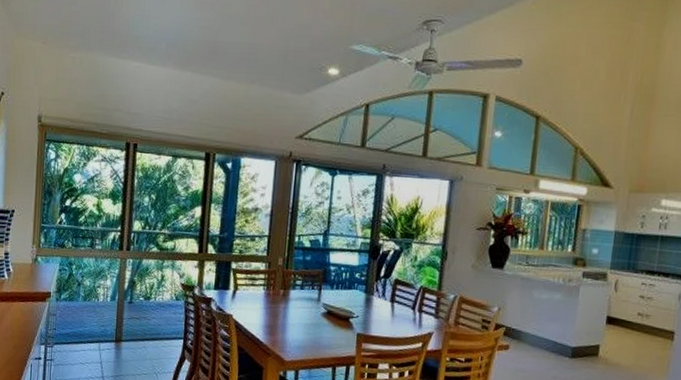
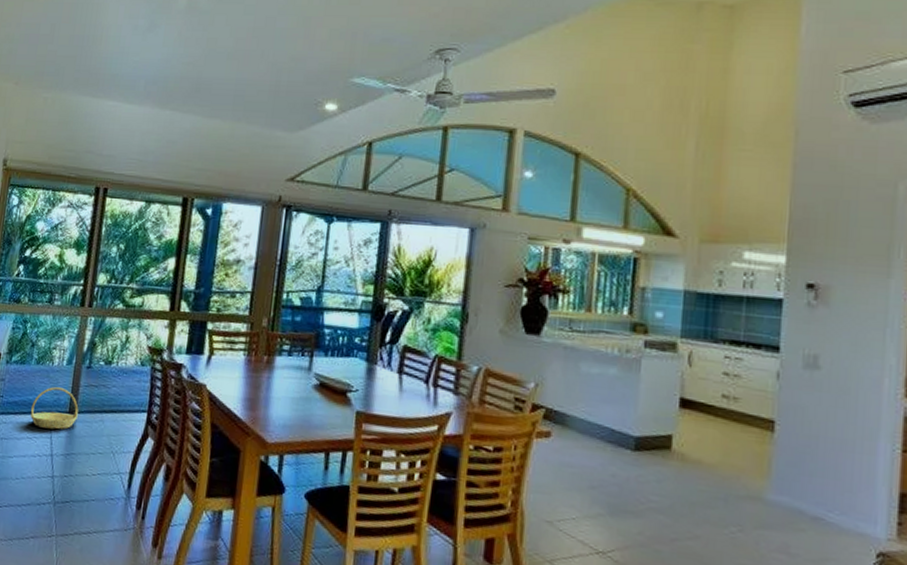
basket: none [81,320,124,356] -> present [30,387,79,429]

